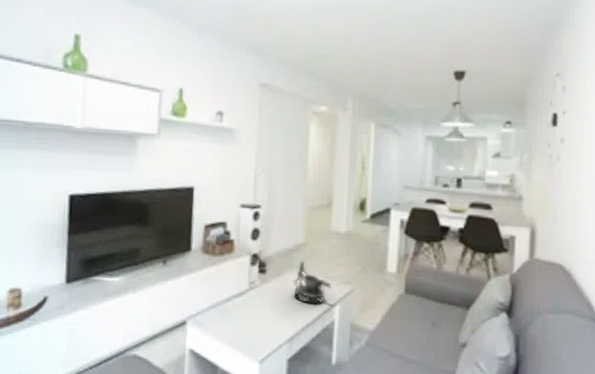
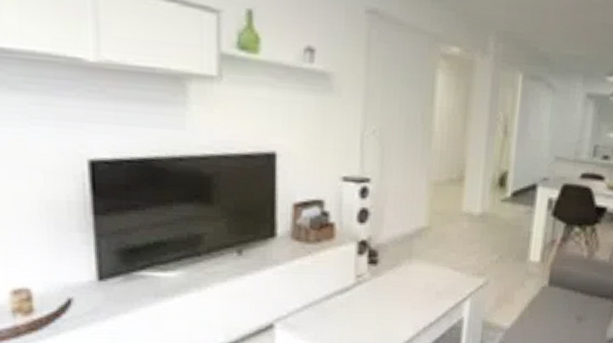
decorative bowl: present [293,261,332,304] -> none [413,249,461,300]

